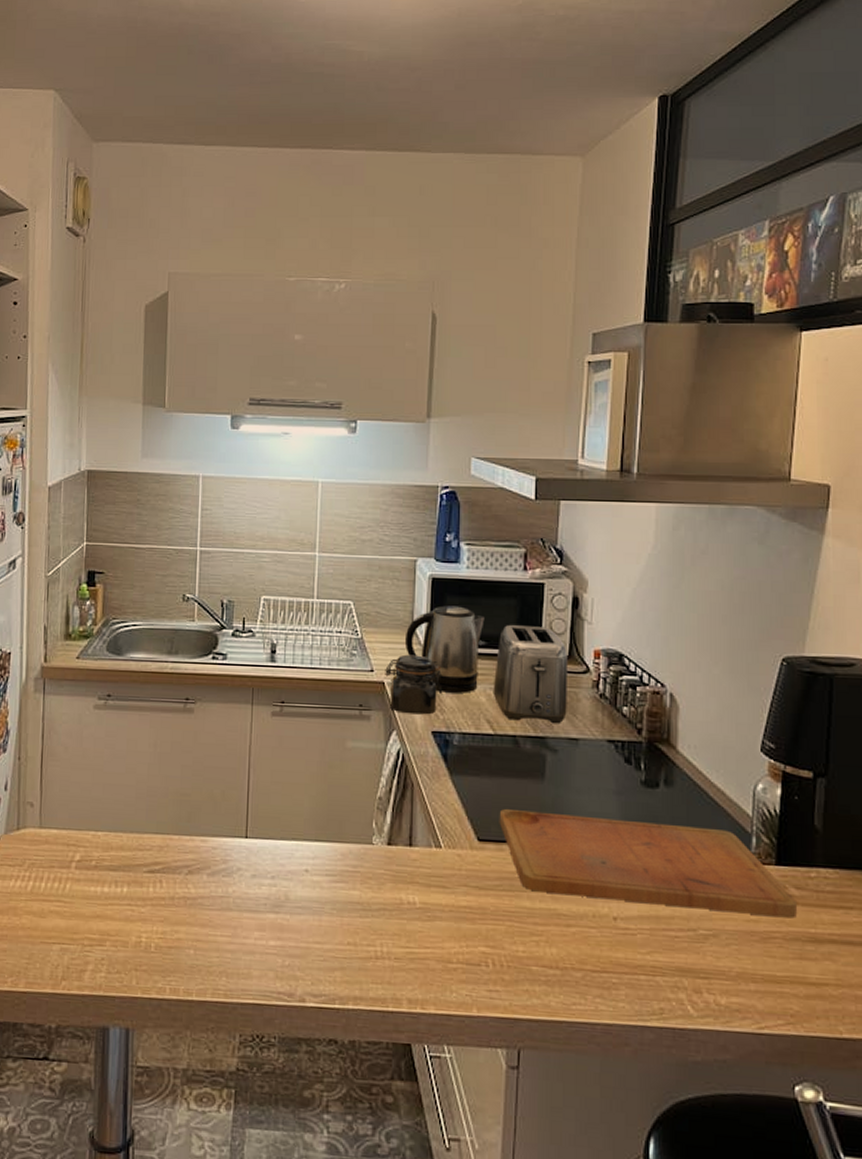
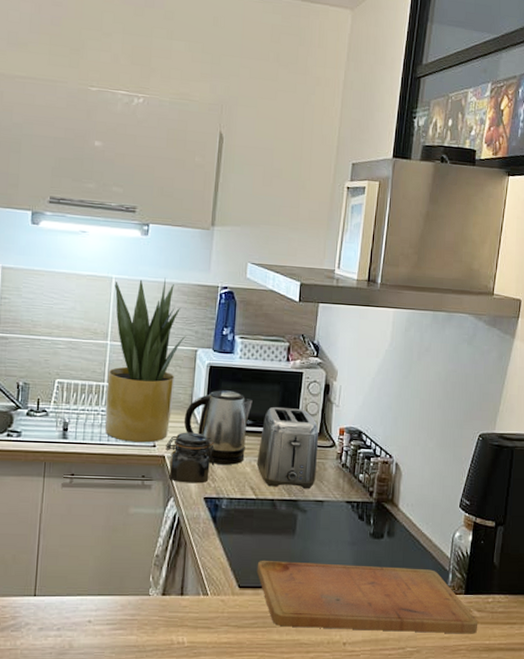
planter: none [316,479,405,667] -> present [104,277,187,443]

